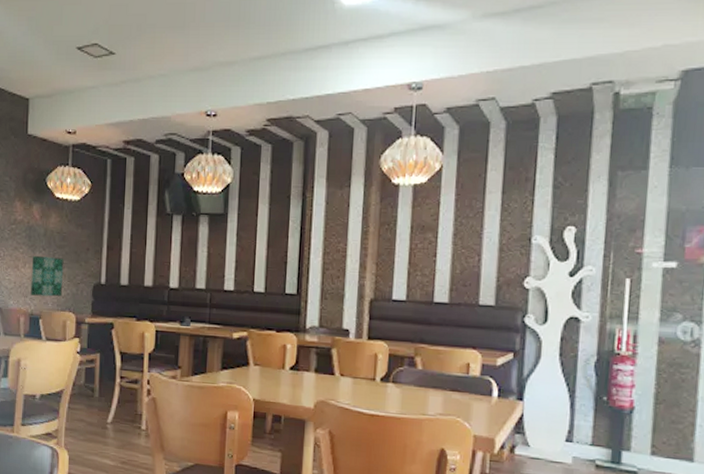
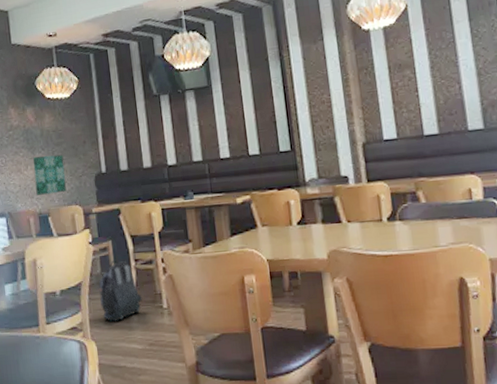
backpack: none [79,373,123,436] -> present [98,259,143,322]

